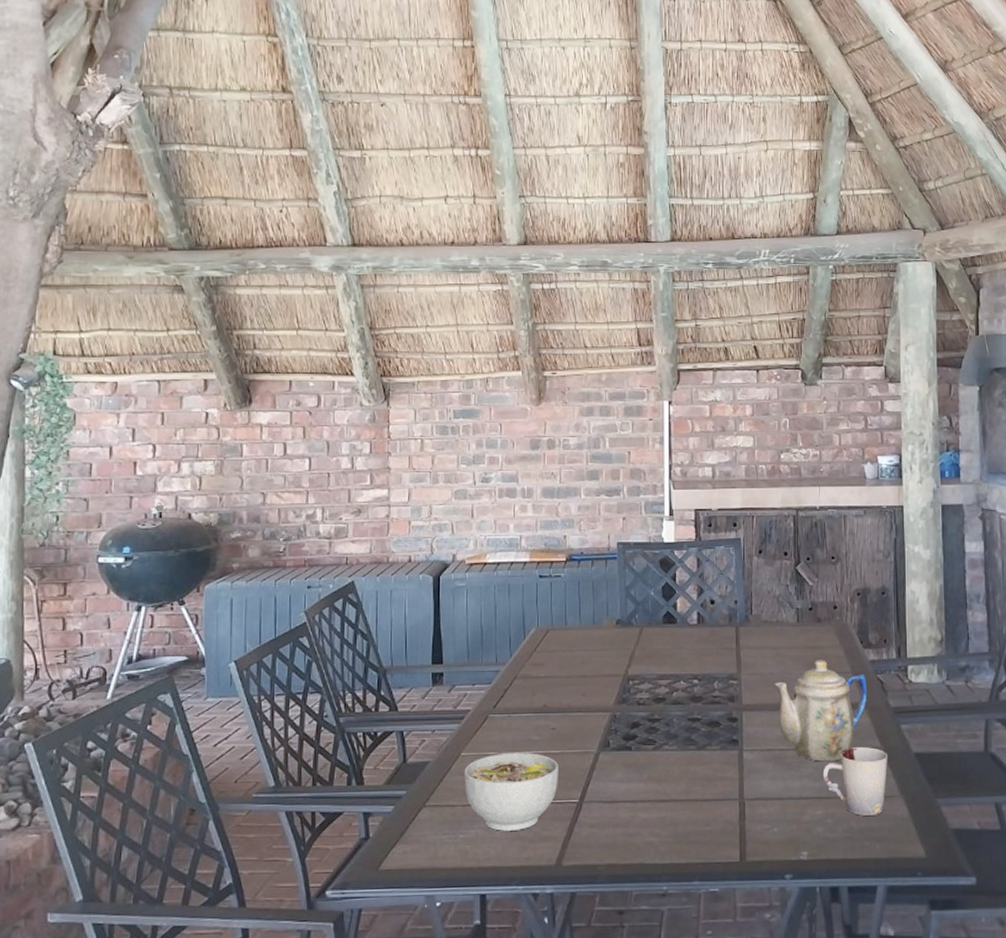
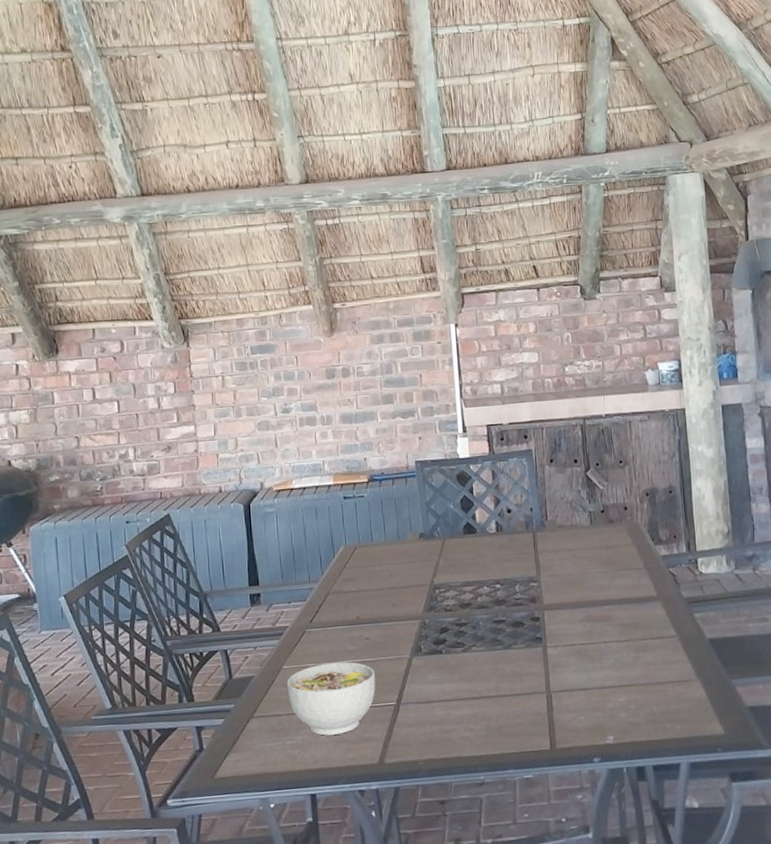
teapot: present [774,660,867,762] -> none [572,558,661,653]
cup: present [822,746,887,816] -> none [623,636,684,700]

